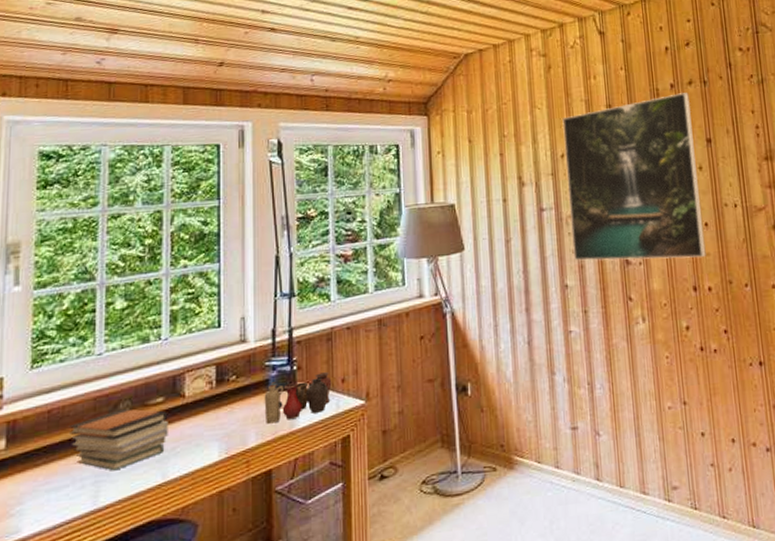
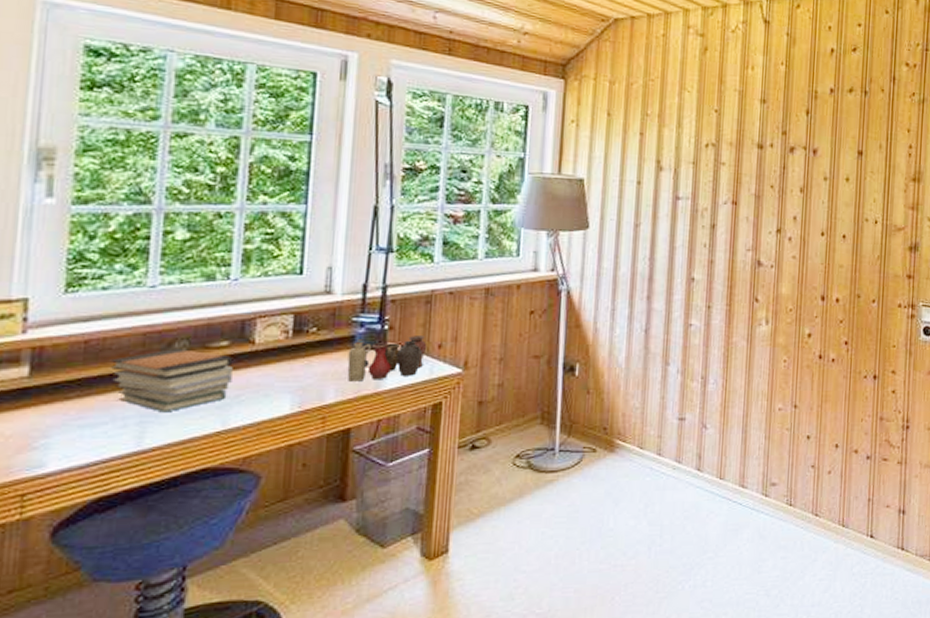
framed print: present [562,92,706,261] -> none [704,99,848,269]

